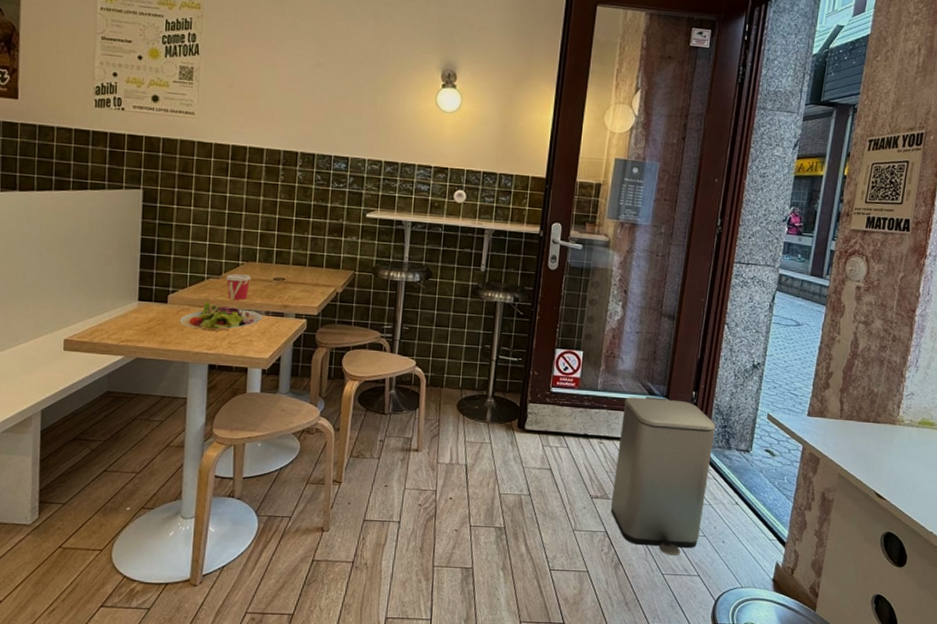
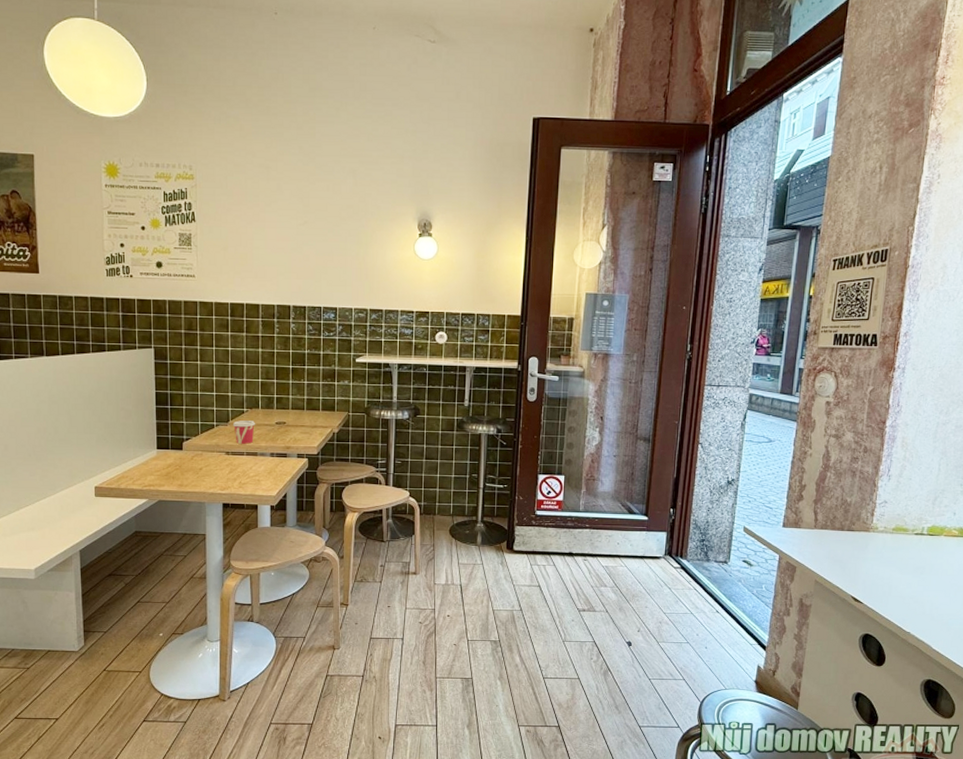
salad plate: present [180,302,263,331] -> none [195,447,268,473]
pedal bin: present [610,397,716,556] -> none [597,515,694,661]

